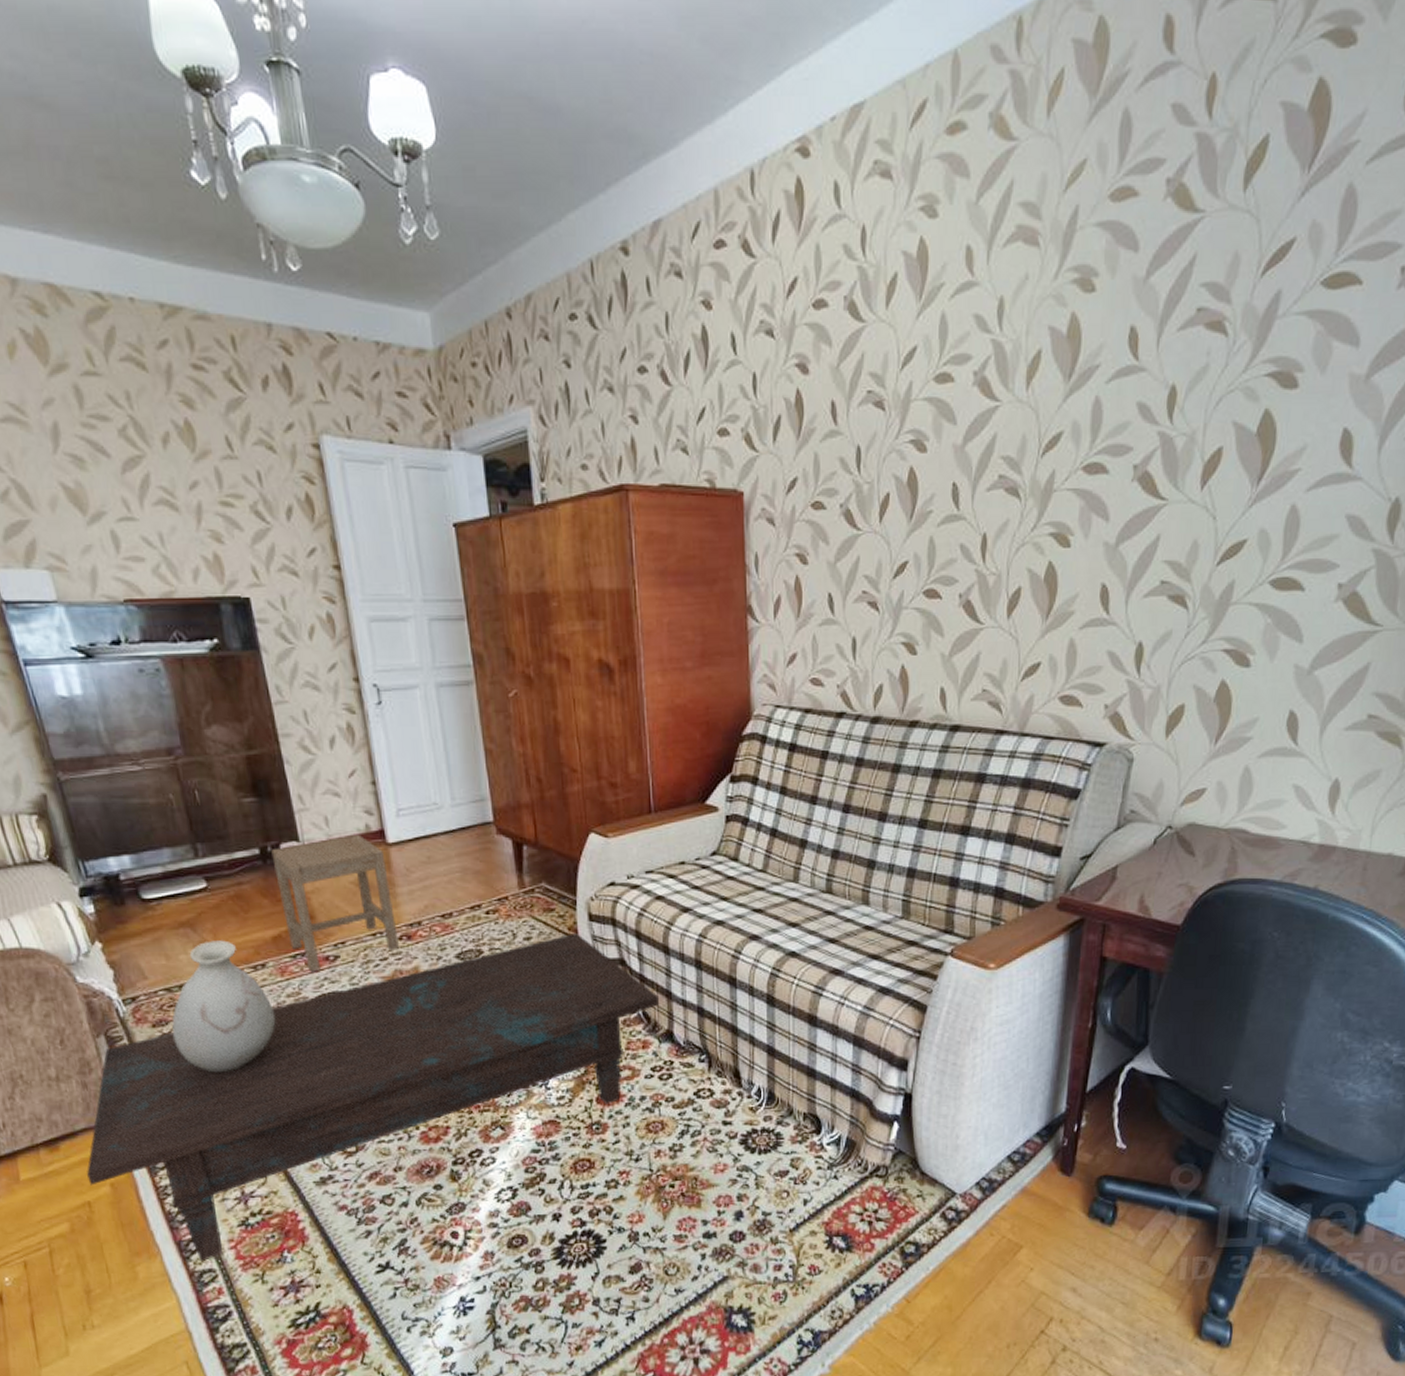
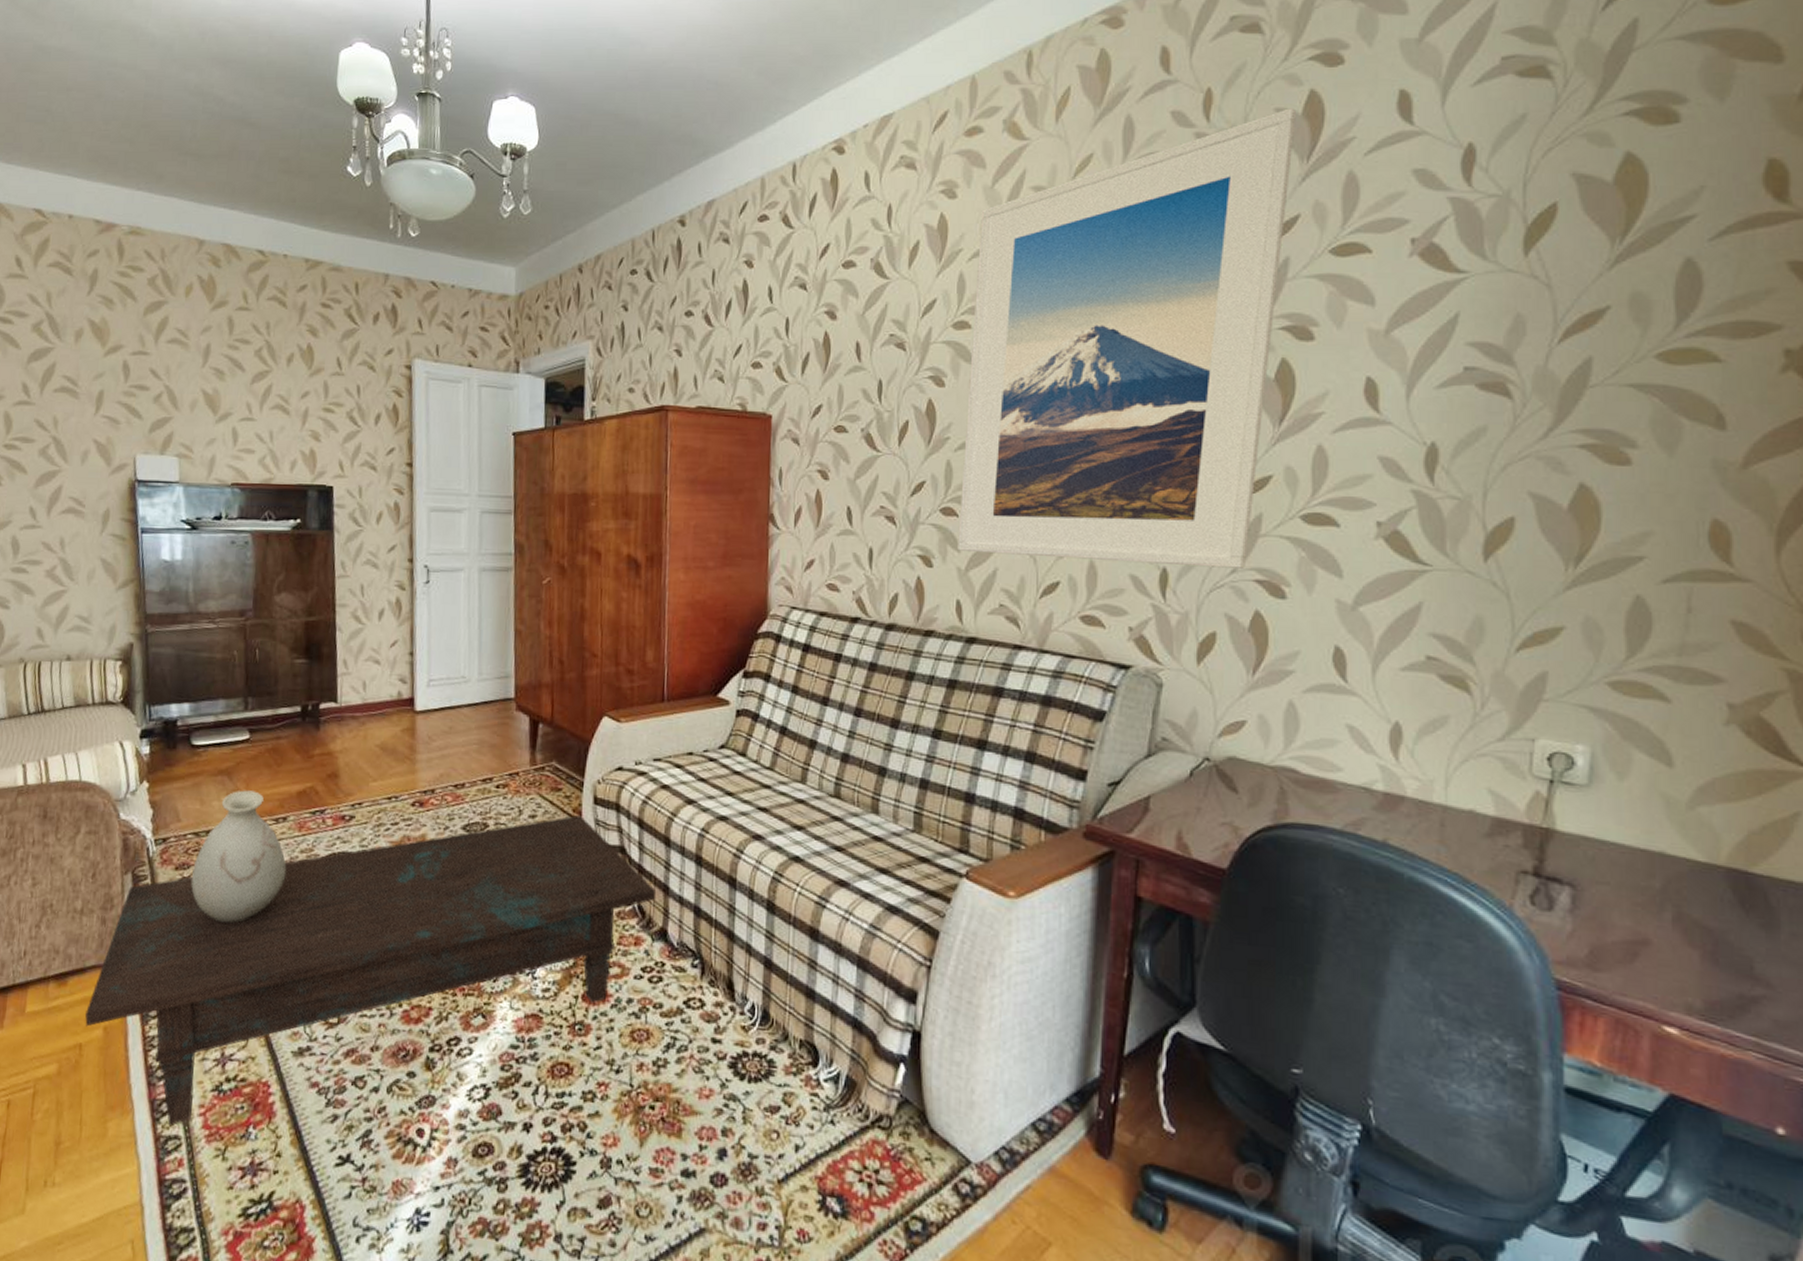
stool: present [271,834,399,972] -> none [311,700,411,830]
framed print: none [941,102,1302,639] -> present [957,108,1296,569]

